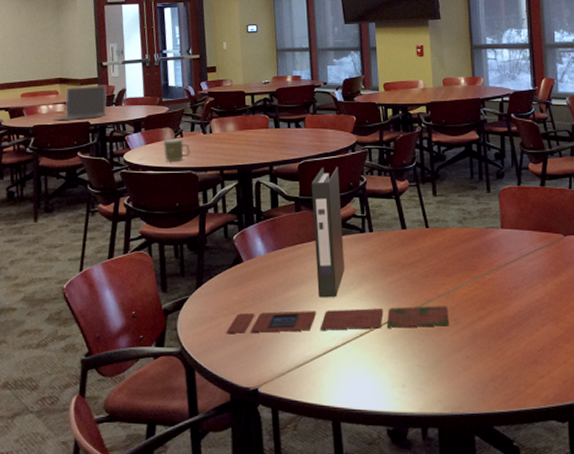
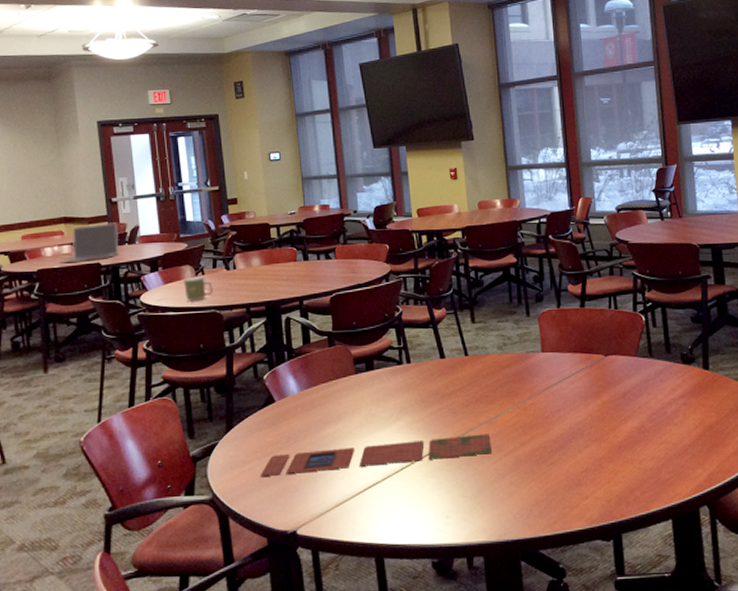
binder: present [311,166,345,298] -> none [344,298,383,434]

